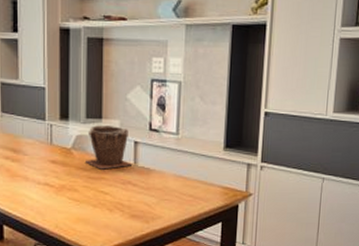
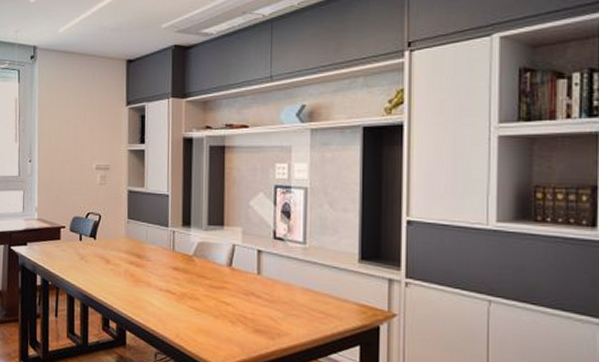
plant pot: present [84,124,132,170] -> none [206,231,255,279]

